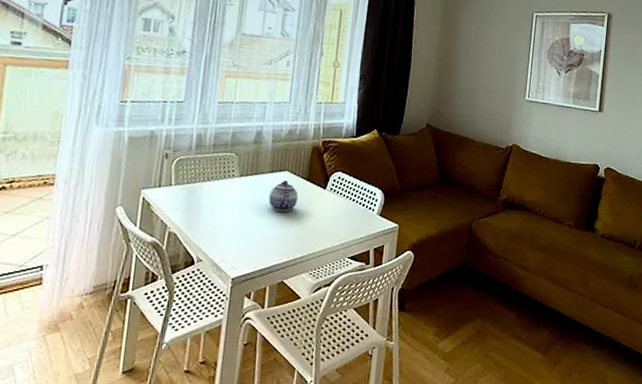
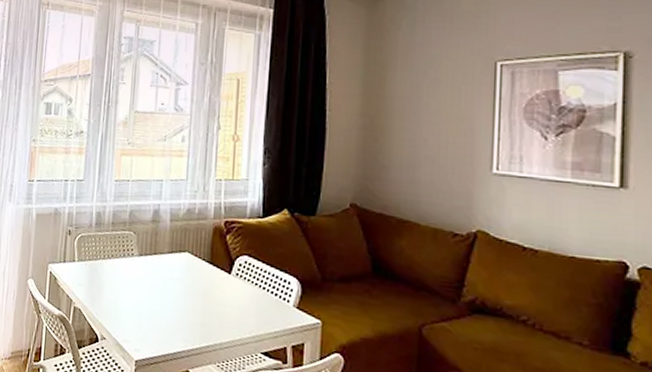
teapot: present [268,180,298,212] -> none [169,261,201,296]

